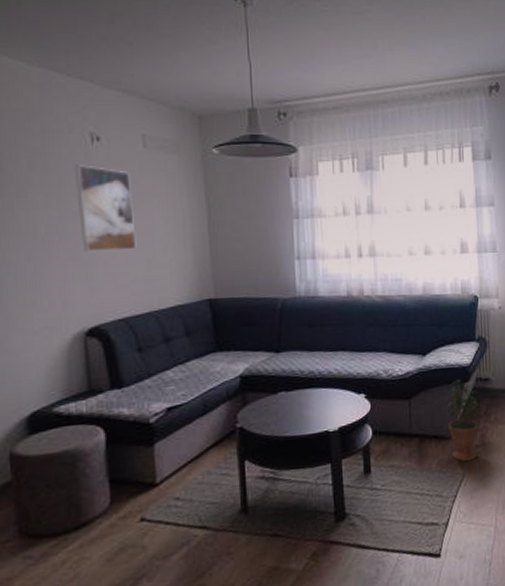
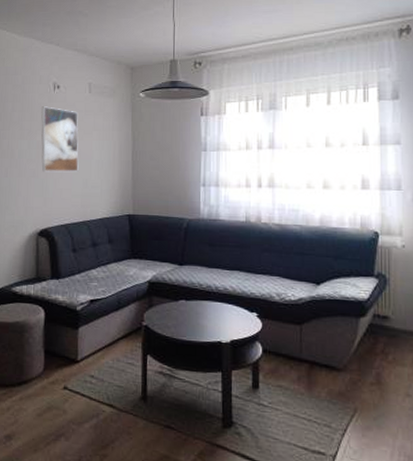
potted plant: present [446,379,482,461] -> none [339,313,379,397]

